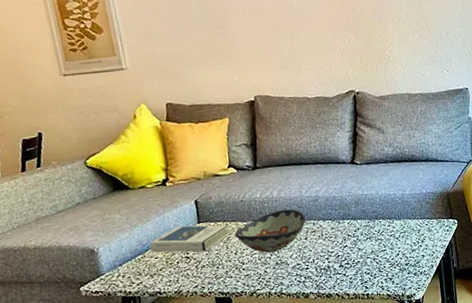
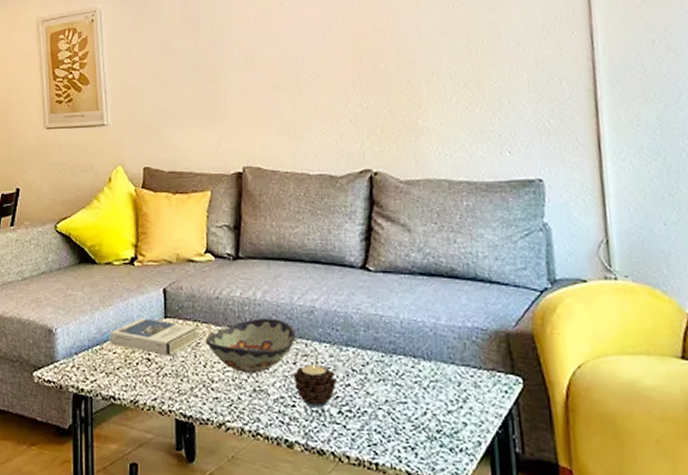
candle: none [305,235,338,267] -> present [293,362,337,409]

